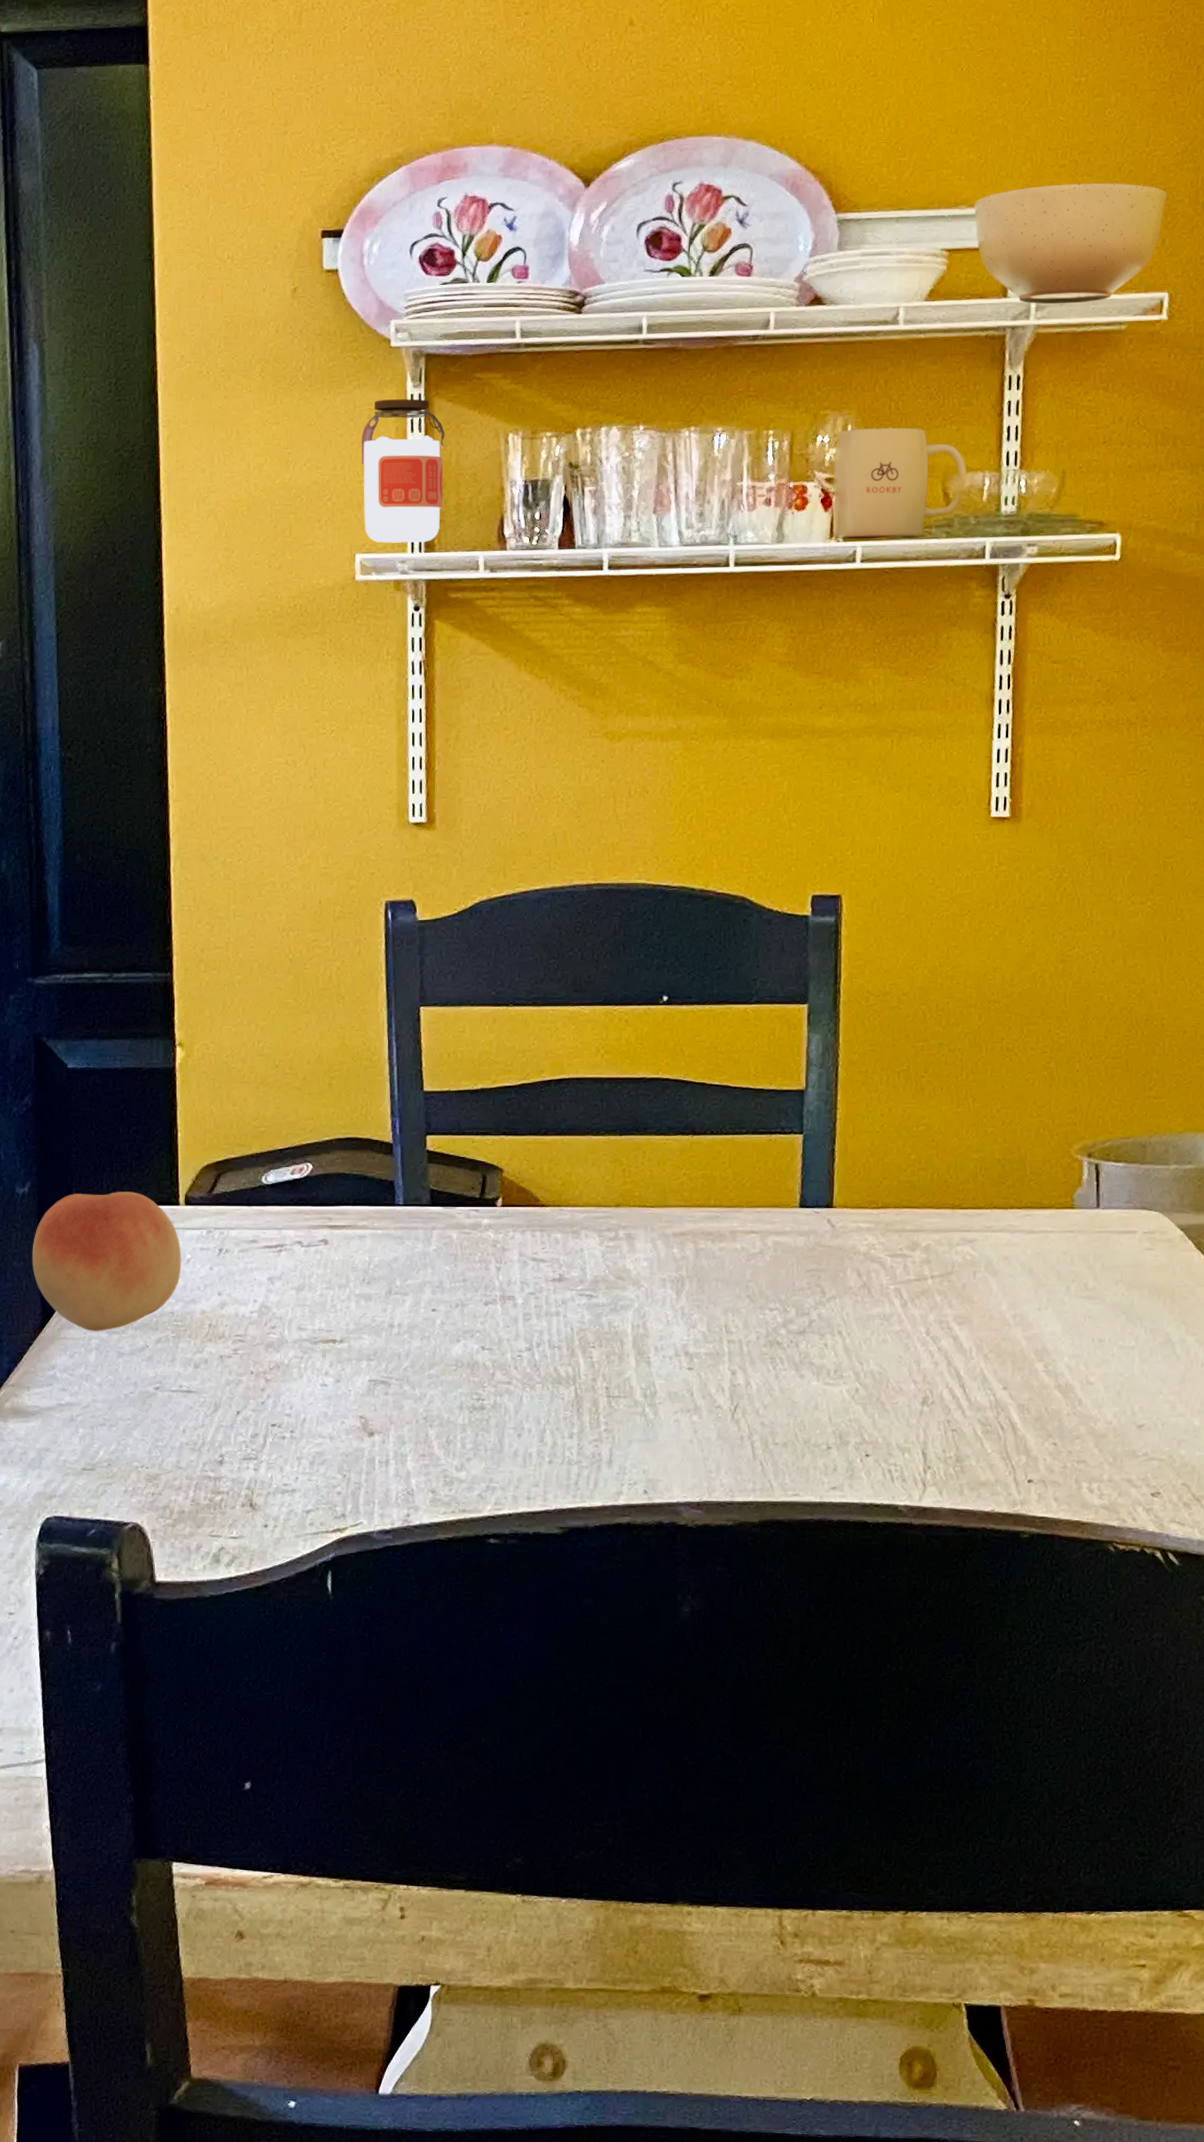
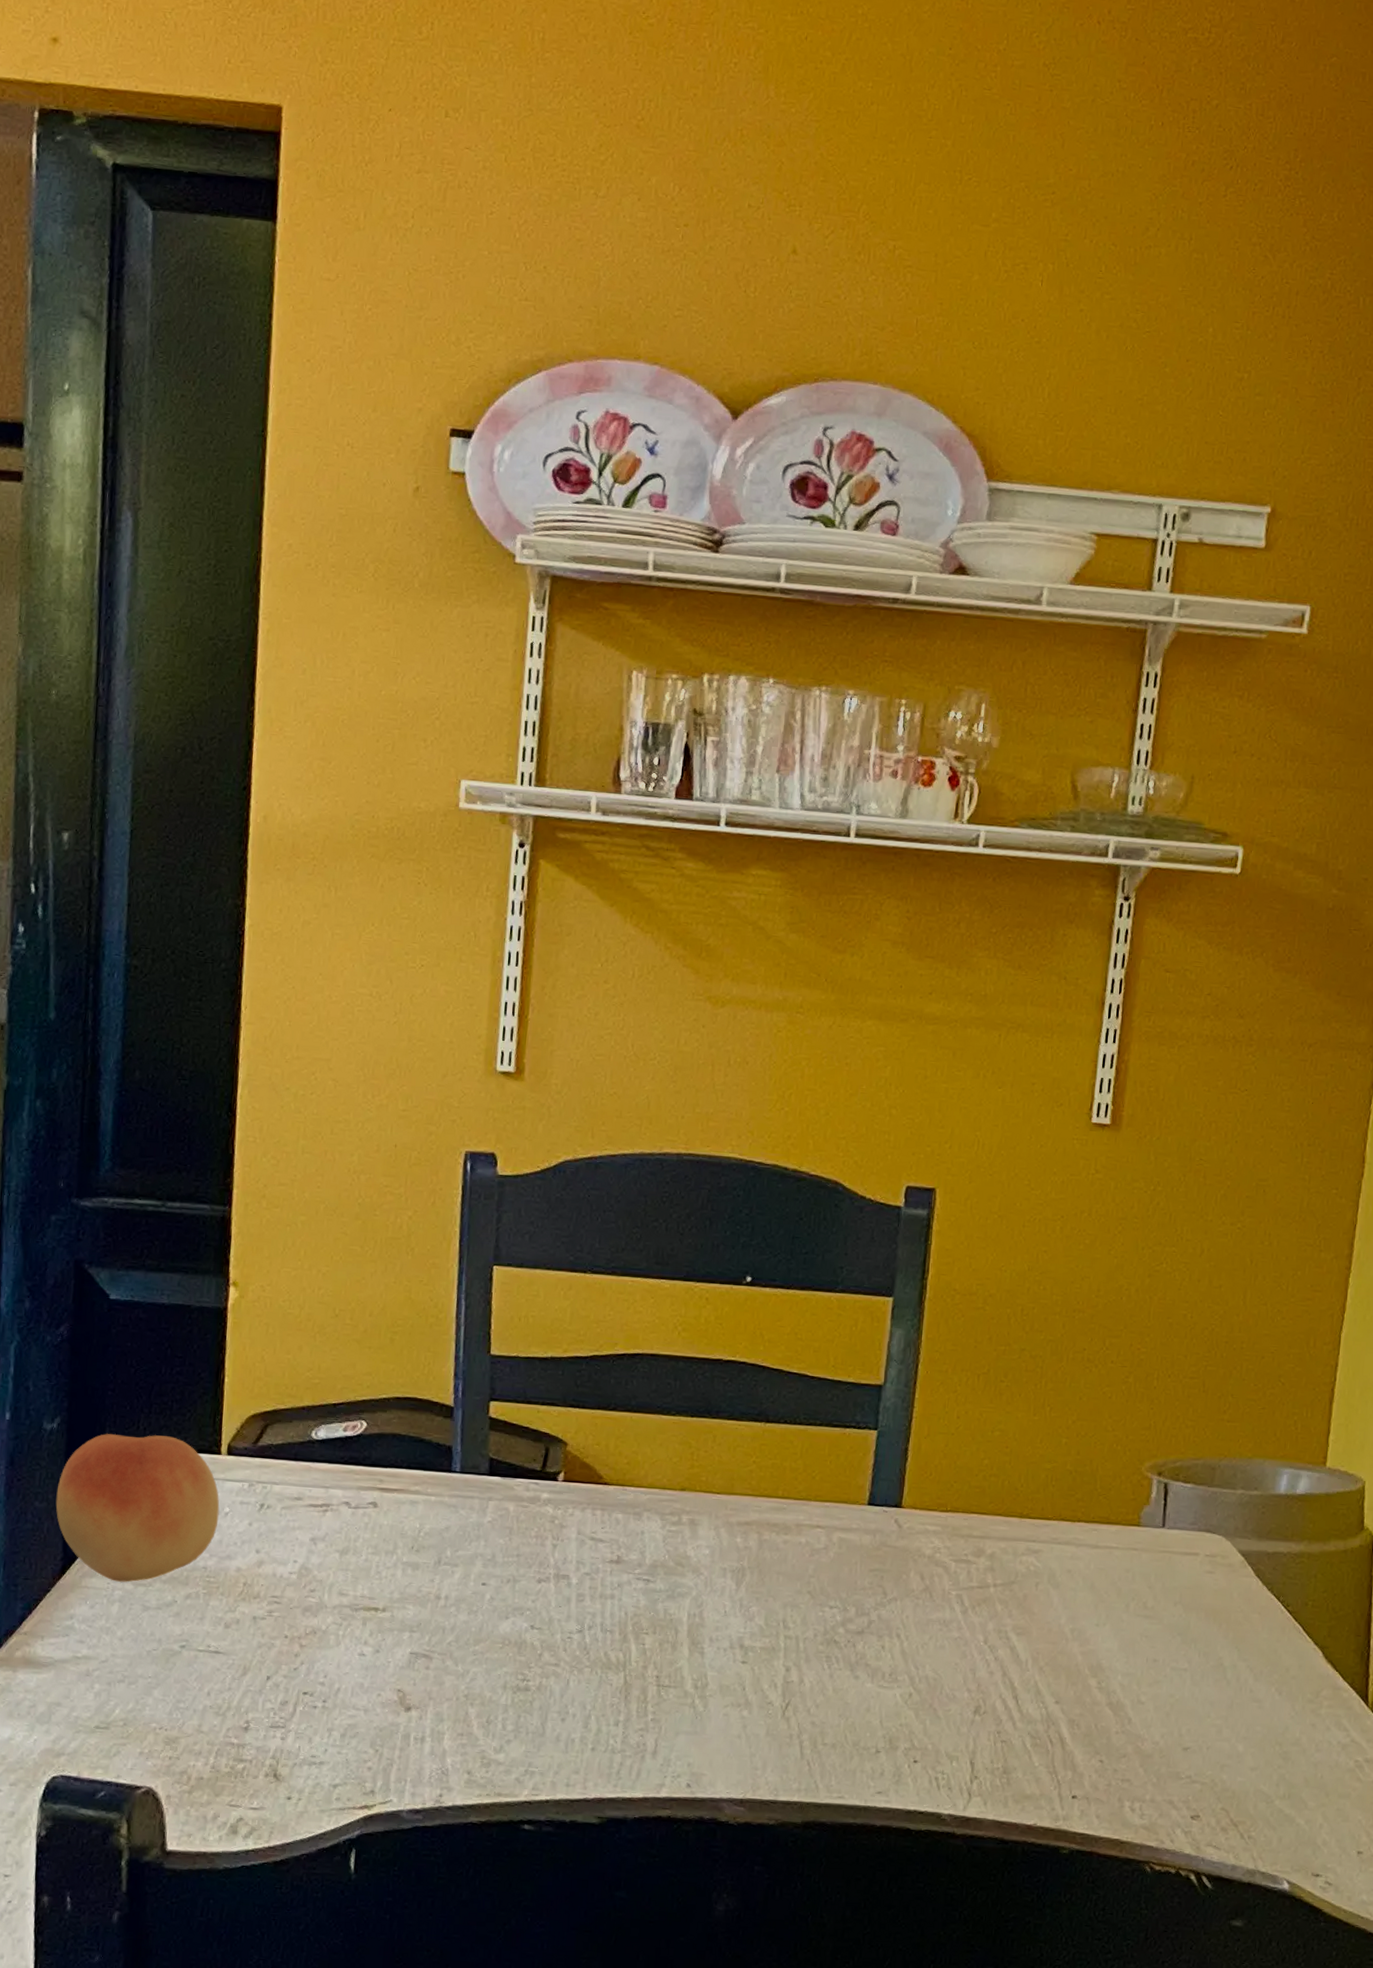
jar: present [361,399,445,543] -> none [473,618,566,776]
mug: present [832,427,967,540] -> none [958,708,1097,829]
bowl: present [973,182,1167,304] -> none [1126,479,1318,606]

